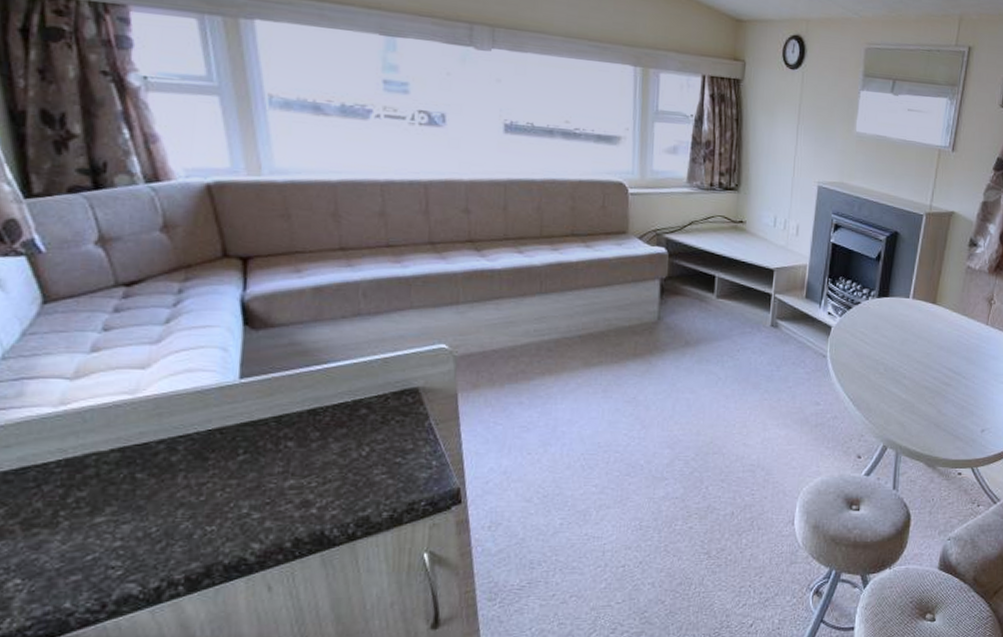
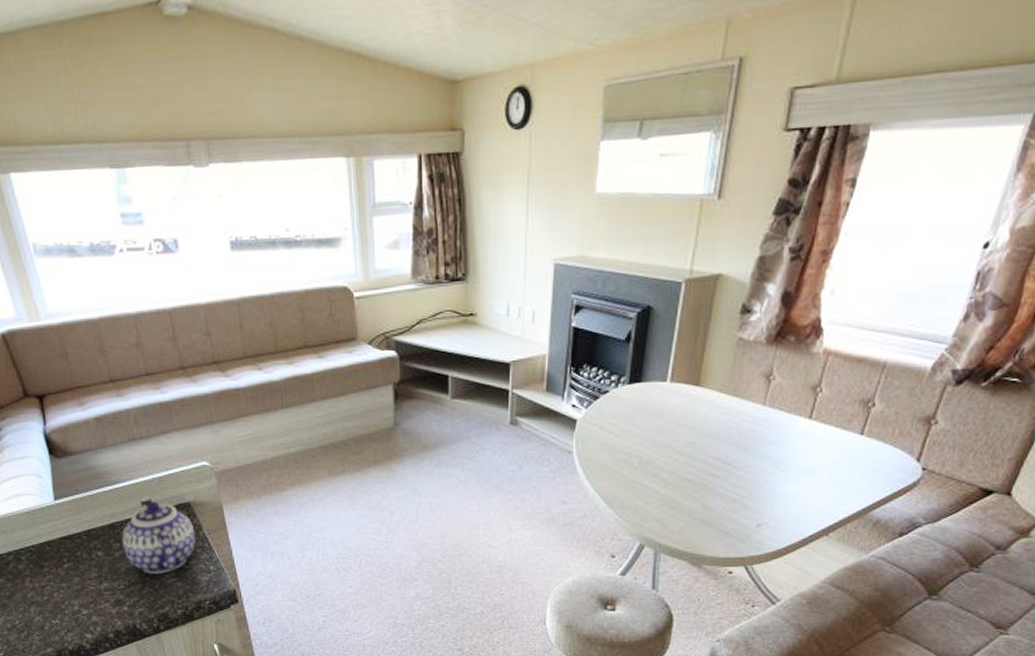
teapot: none [323,380,420,469] -> present [122,498,196,574]

